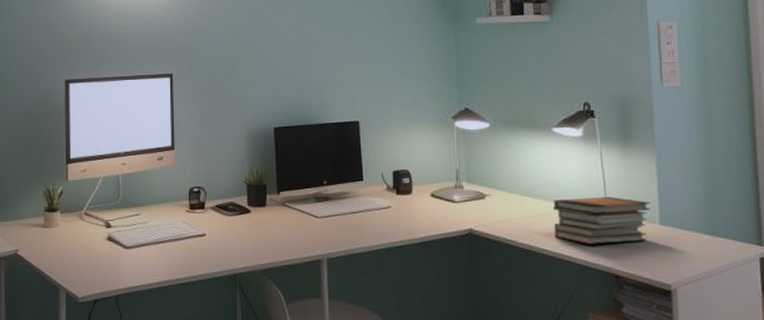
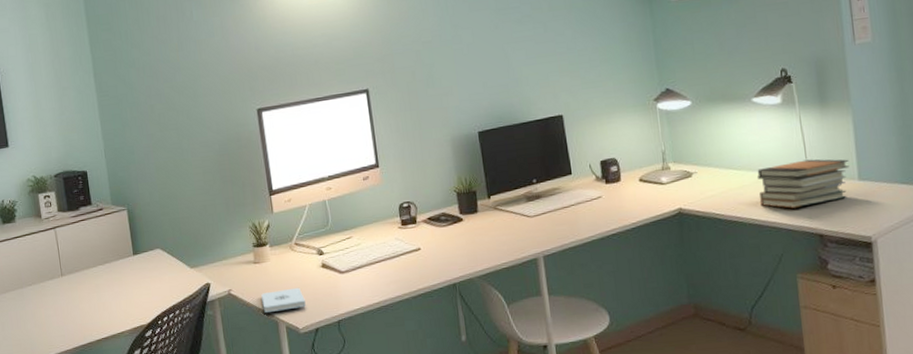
notepad: none [46,256,88,278] -> present [261,287,306,312]

